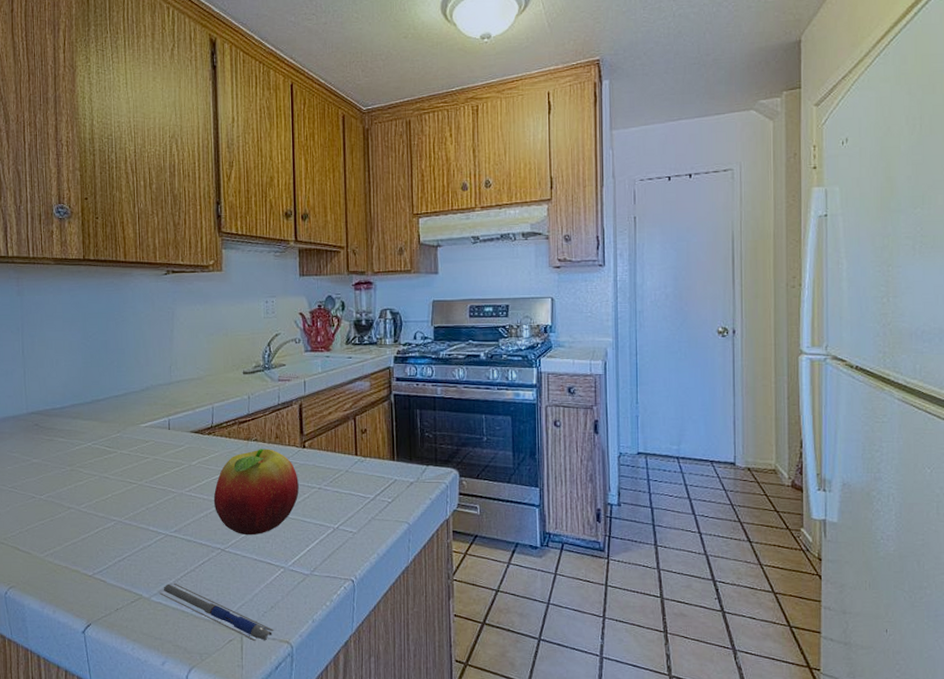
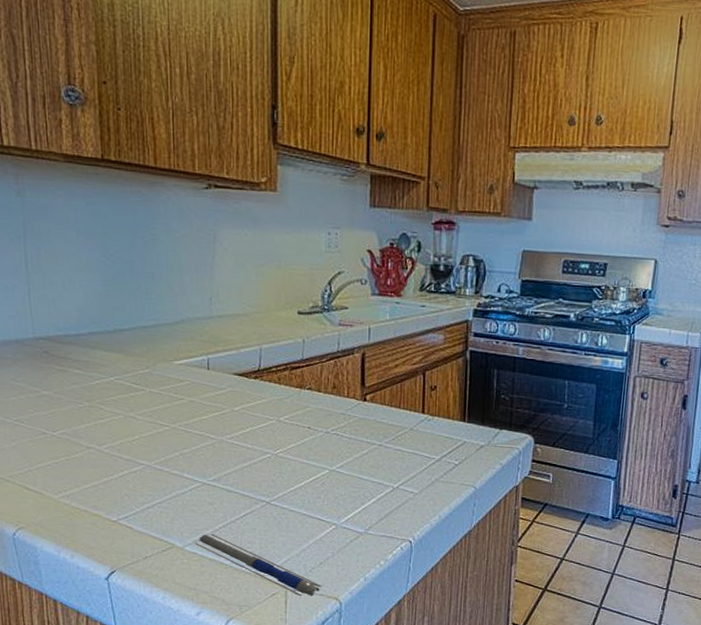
fruit: present [213,449,299,536] -> none [258,398,357,490]

